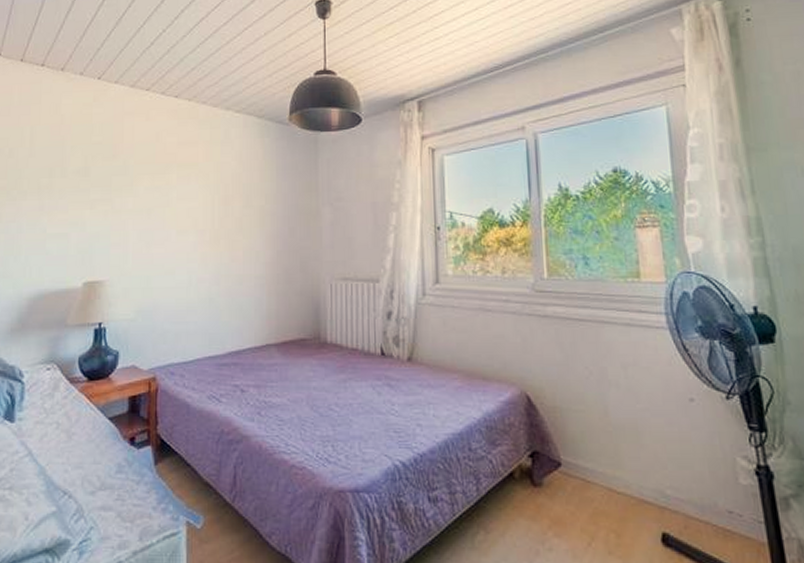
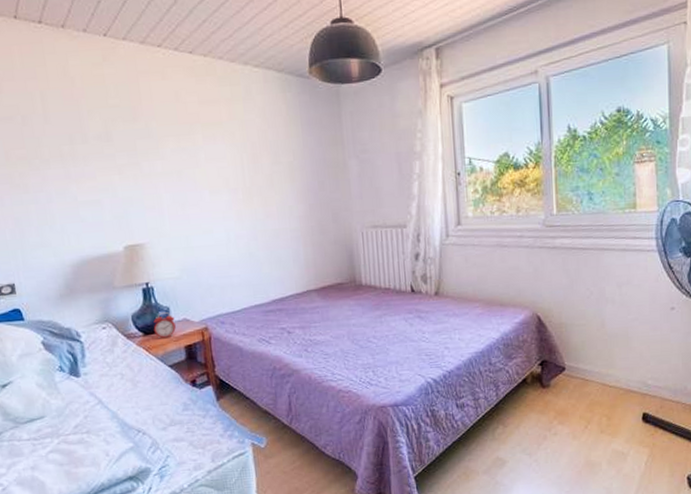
alarm clock: none [99,357,122,386] -> present [153,312,176,339]

